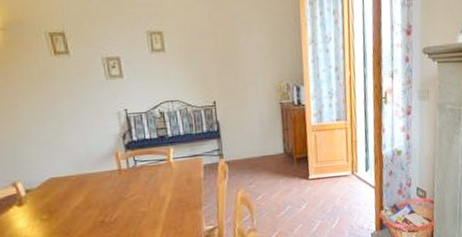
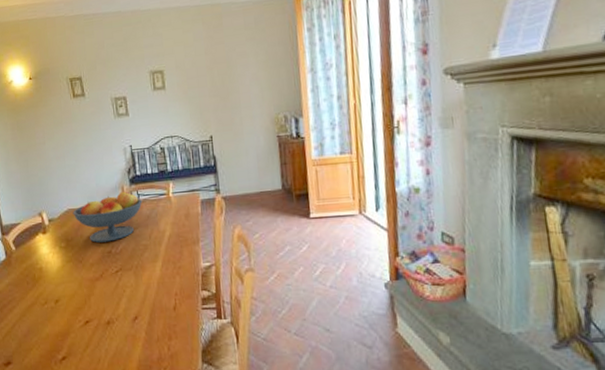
fruit bowl: none [56,157,140,213] -> present [72,191,143,243]

